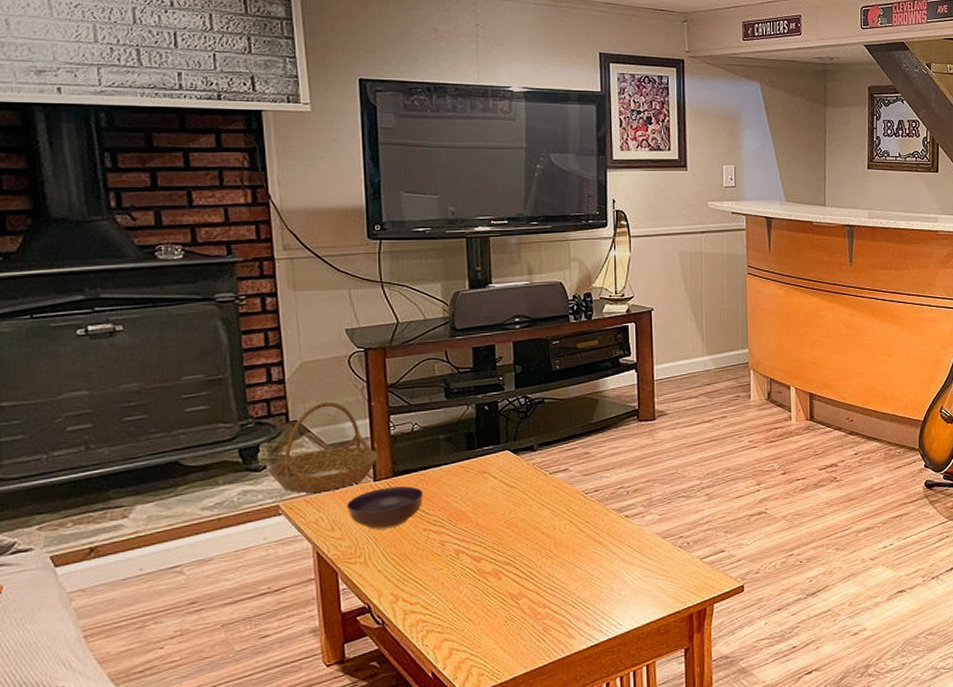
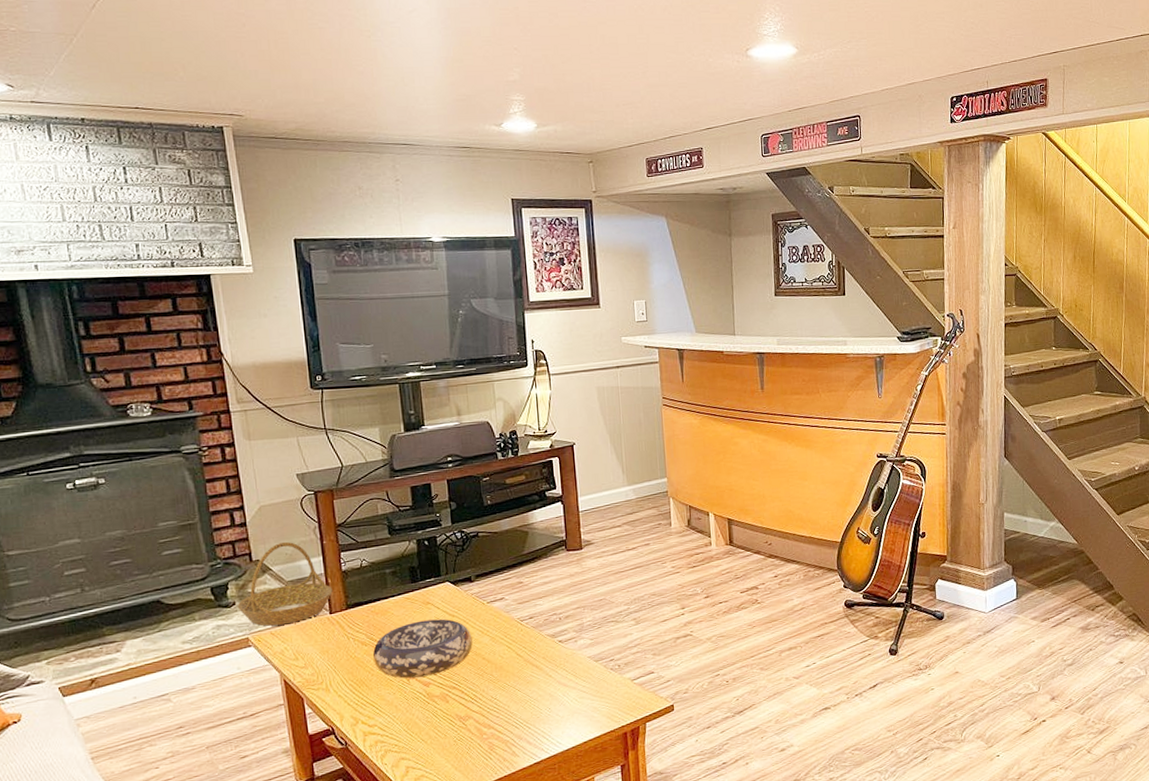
bowl: present [347,486,424,530] -> none [307,617,375,659]
decorative bowl: none [419,489,531,553] -> present [372,619,473,679]

